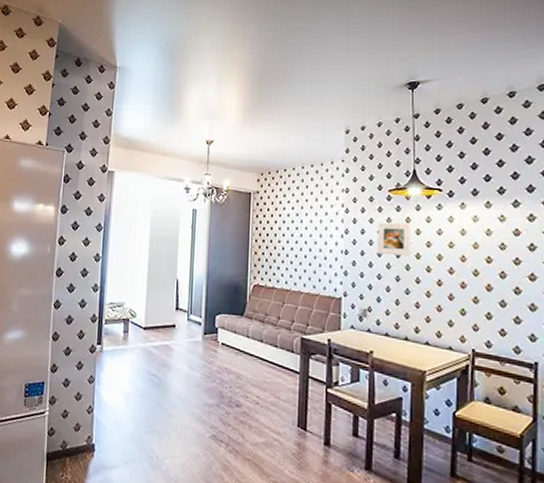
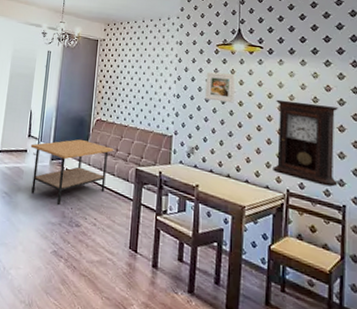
coffee table: none [179,308,275,385] -> present [30,139,114,206]
pendulum clock: none [456,249,529,343] -> present [273,99,338,187]

